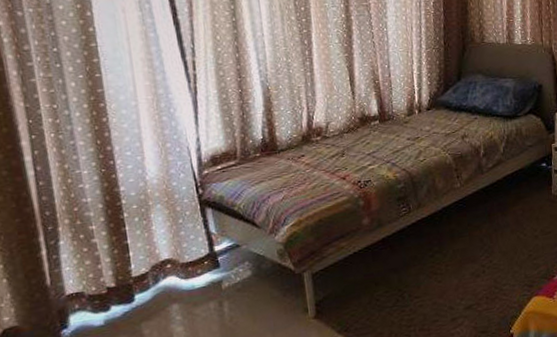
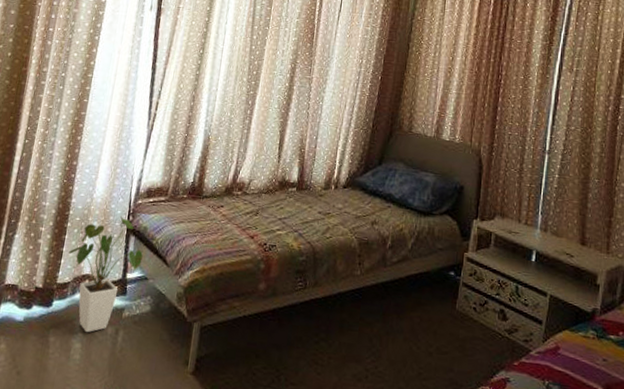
house plant: none [136,192,228,315] -> present [69,216,143,333]

